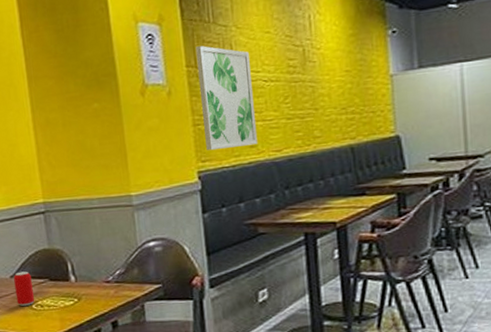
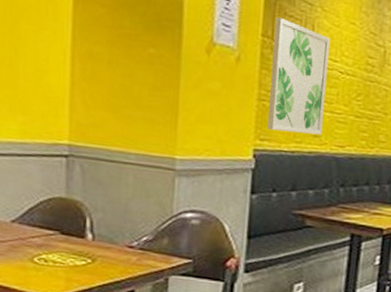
beverage can: present [14,271,35,307] -> none [14,217,39,258]

